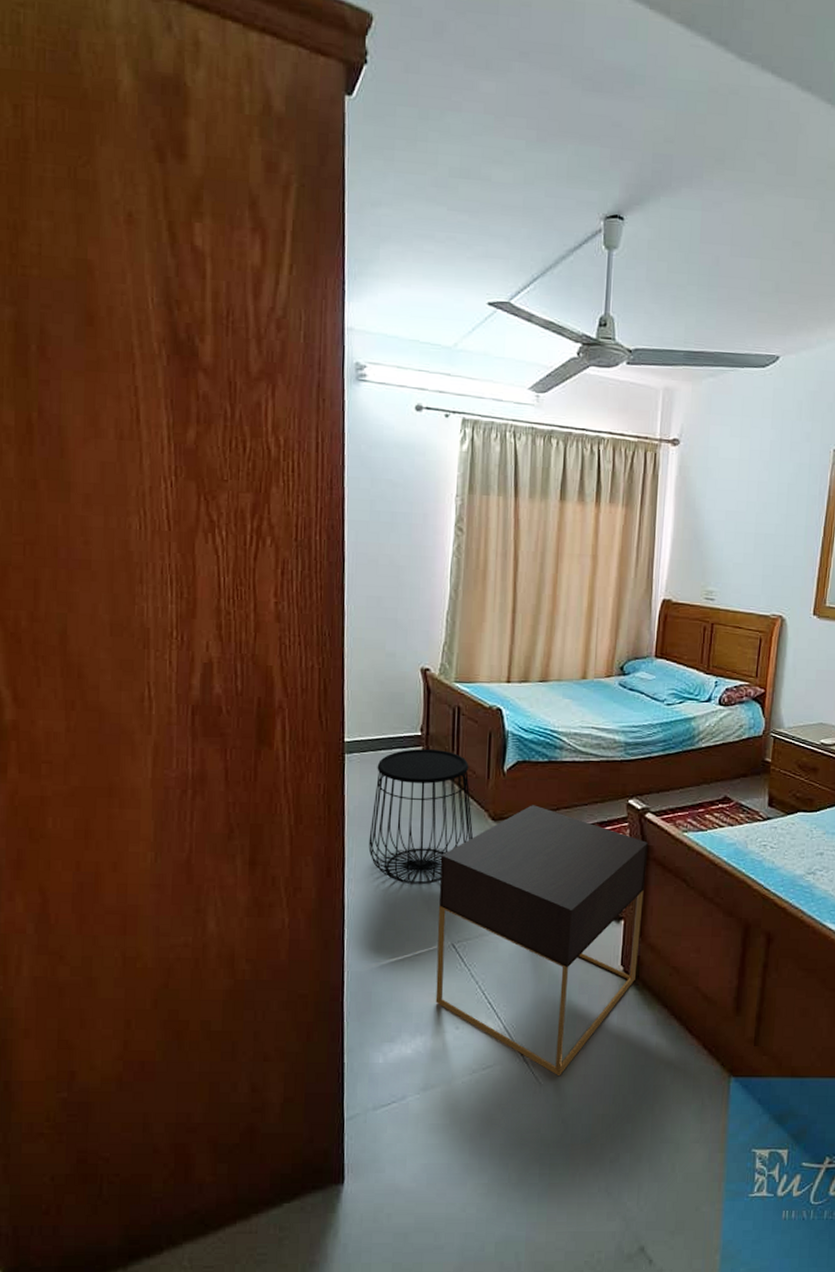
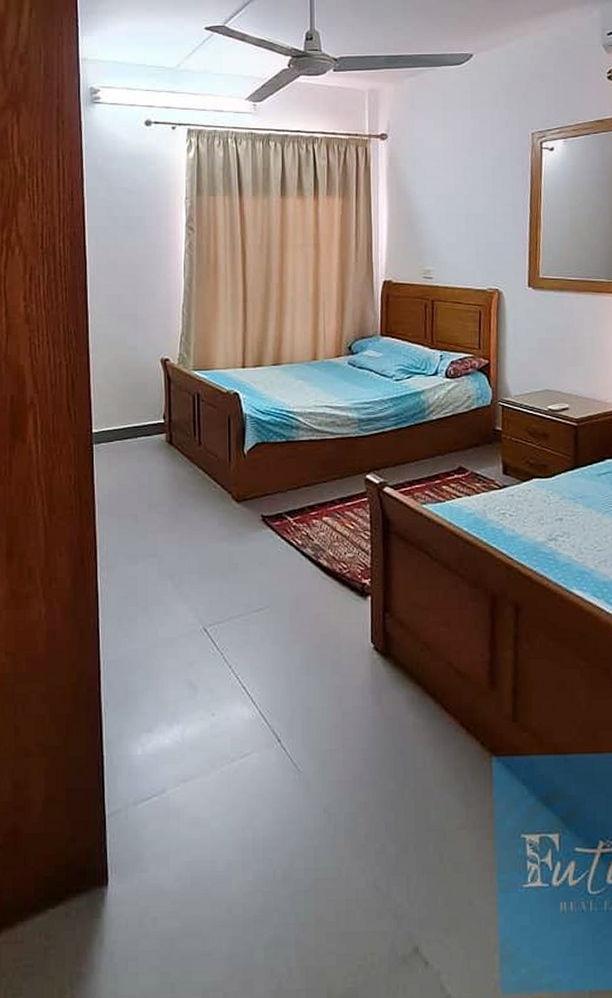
side table: present [368,748,473,884] -> none [119,435,218,569]
nightstand: present [435,805,649,1077] -> none [188,485,389,762]

